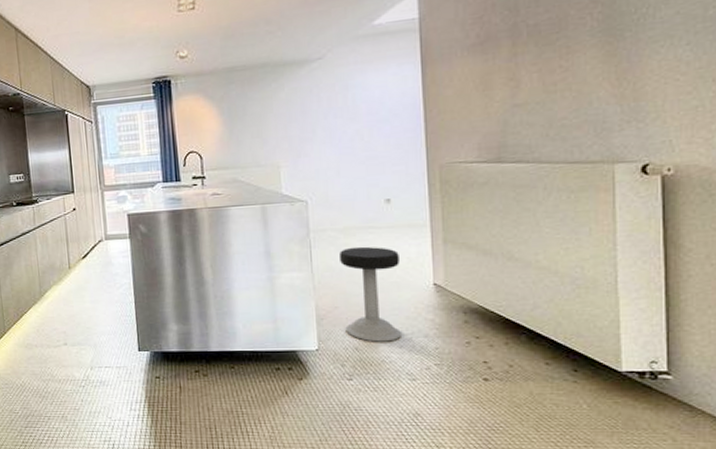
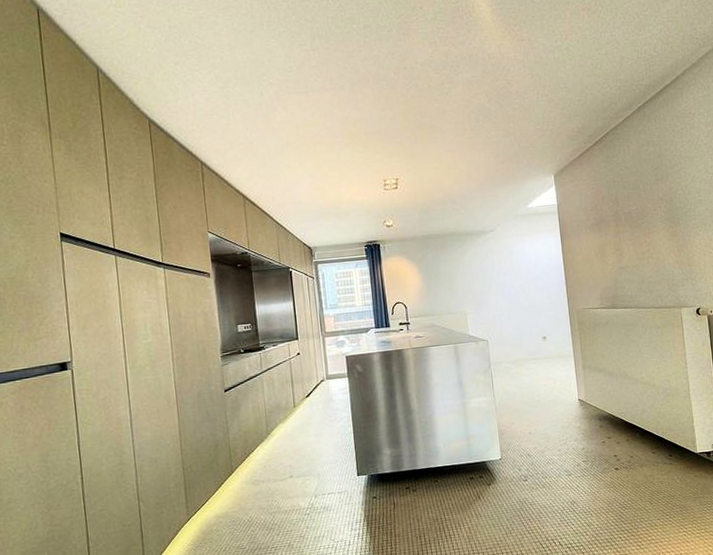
stool: present [340,246,403,342] -> none [513,373,560,449]

